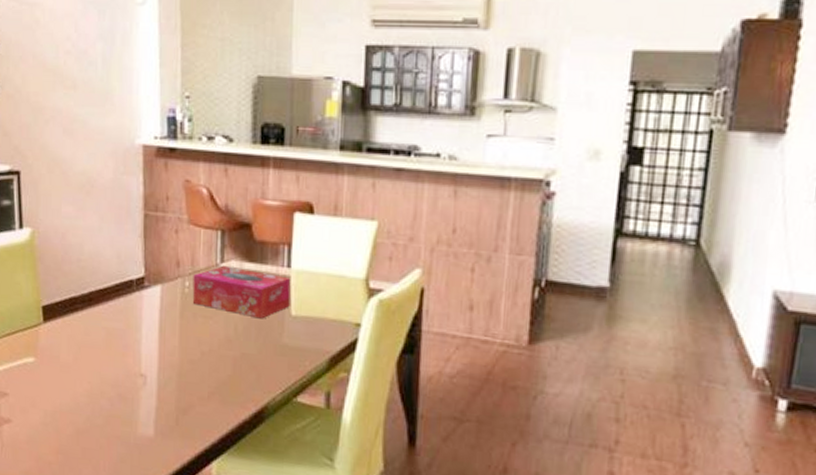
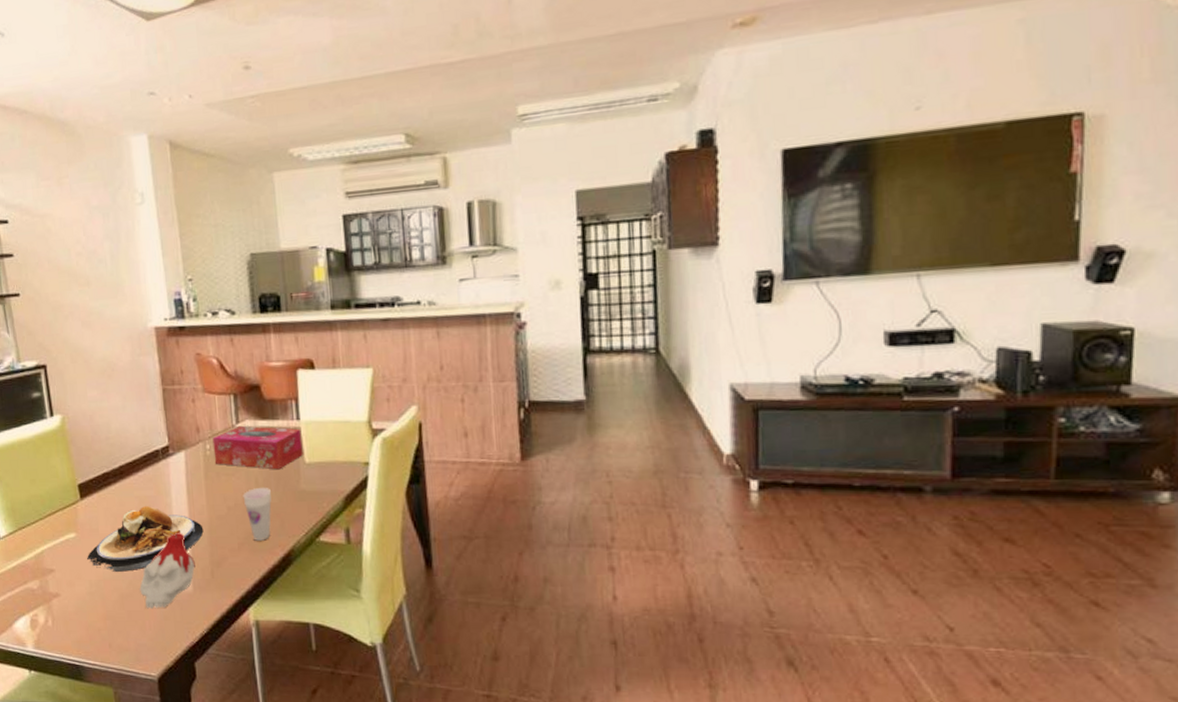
plate: none [44,339,173,406] -> present [87,506,204,572]
candle: none [97,371,160,450] -> present [140,532,195,609]
cup: none [219,335,250,393] -> present [243,488,272,541]

